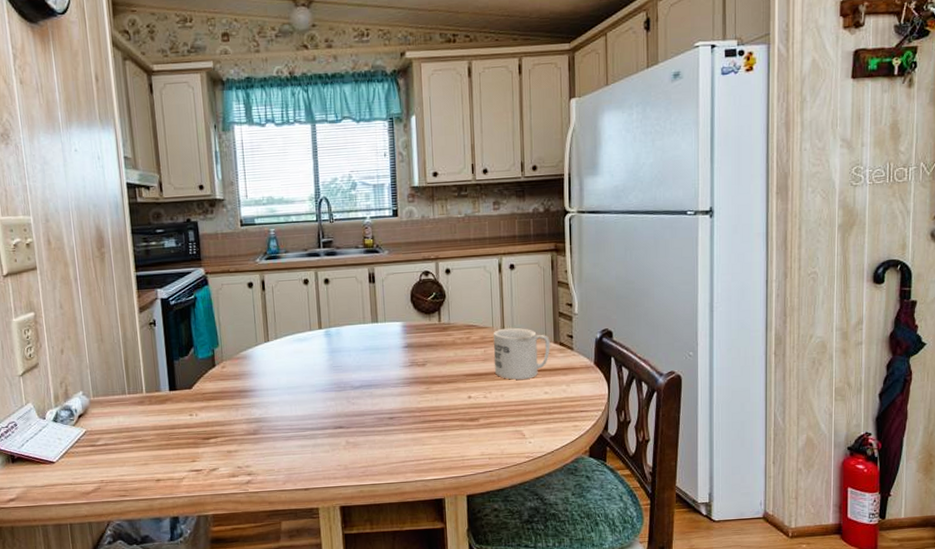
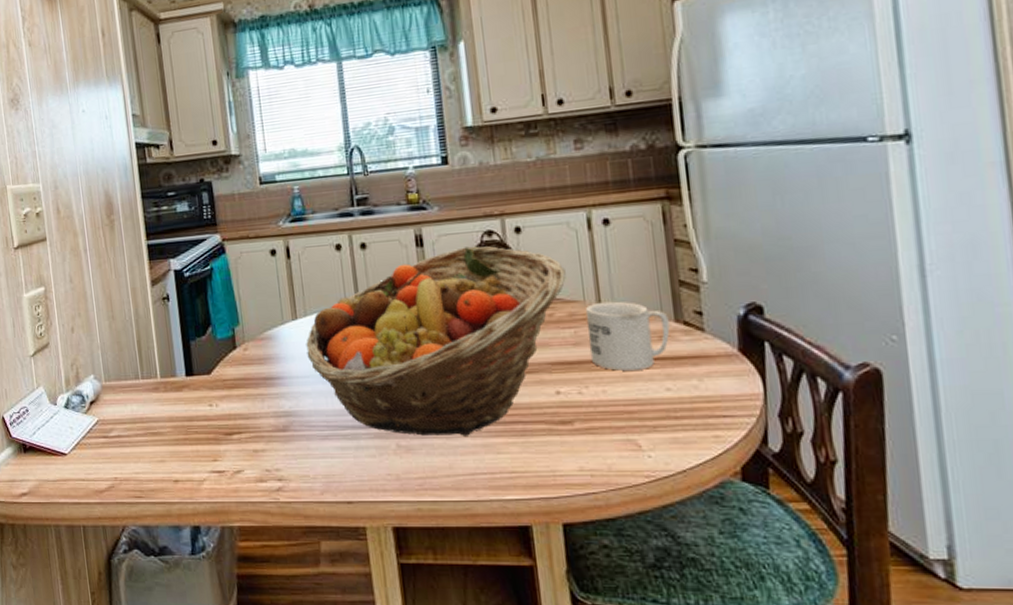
fruit basket: none [275,283,481,434] -> present [306,246,566,436]

